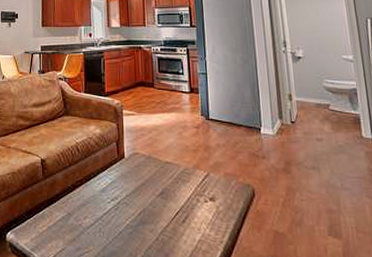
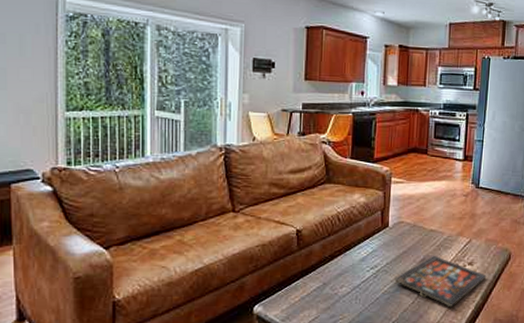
board game: none [135,188,232,248] -> present [394,255,487,308]

